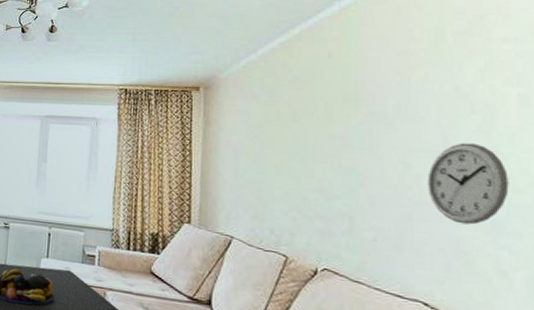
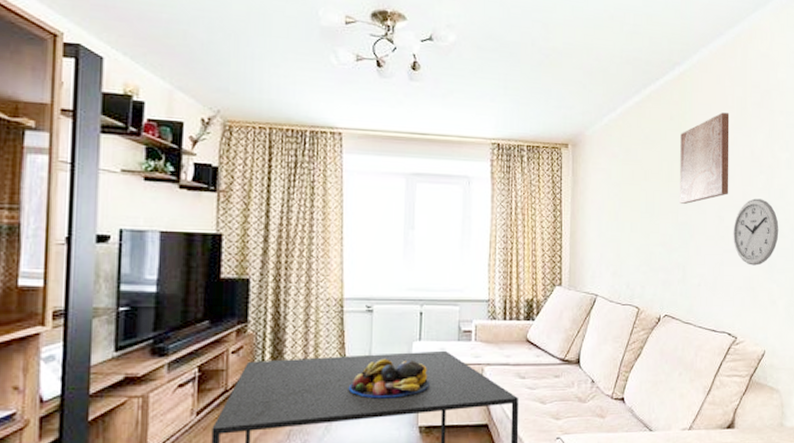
wall art: none [343,46,419,147] -> present [680,112,730,204]

